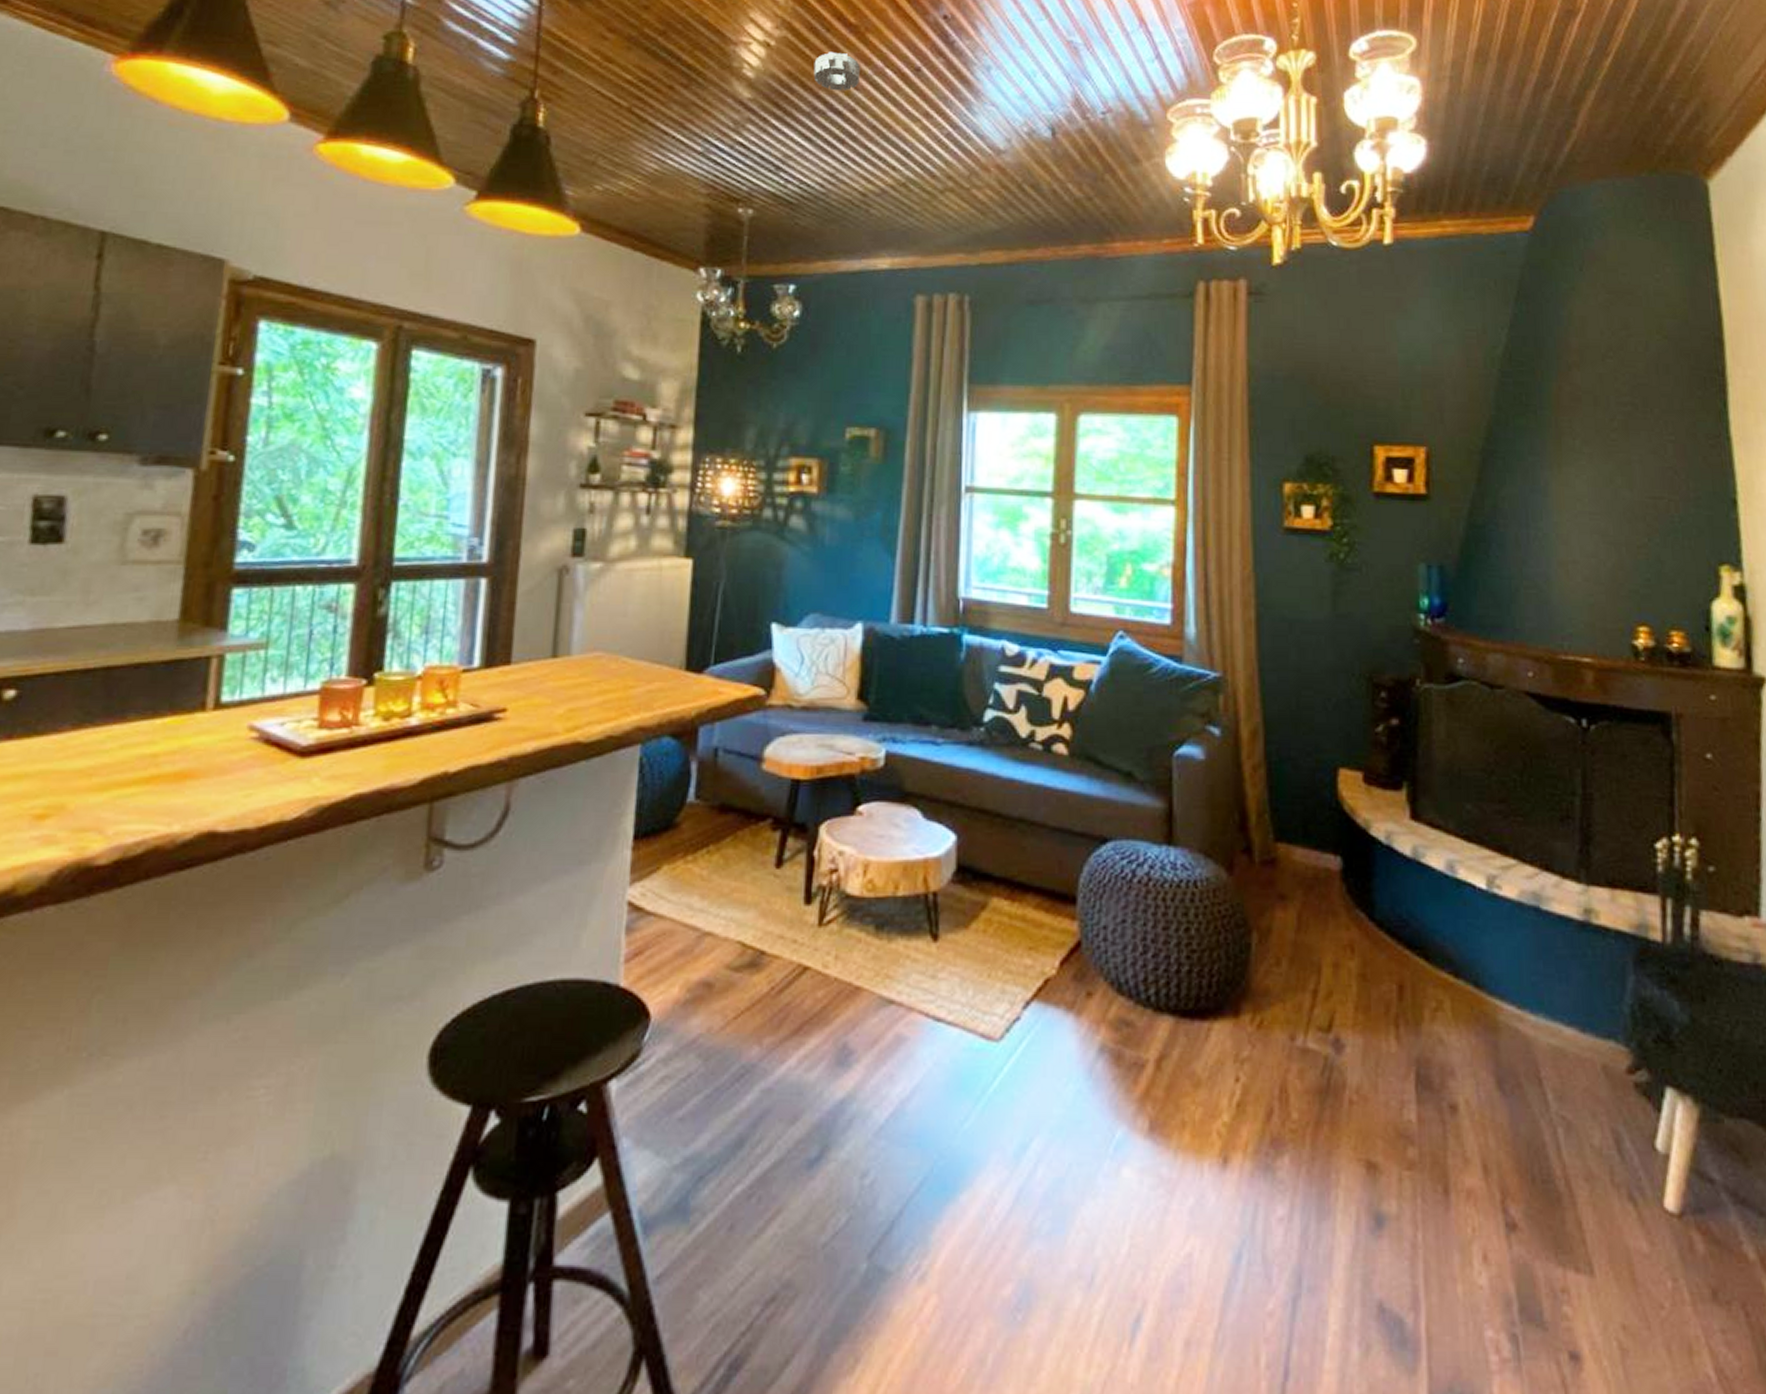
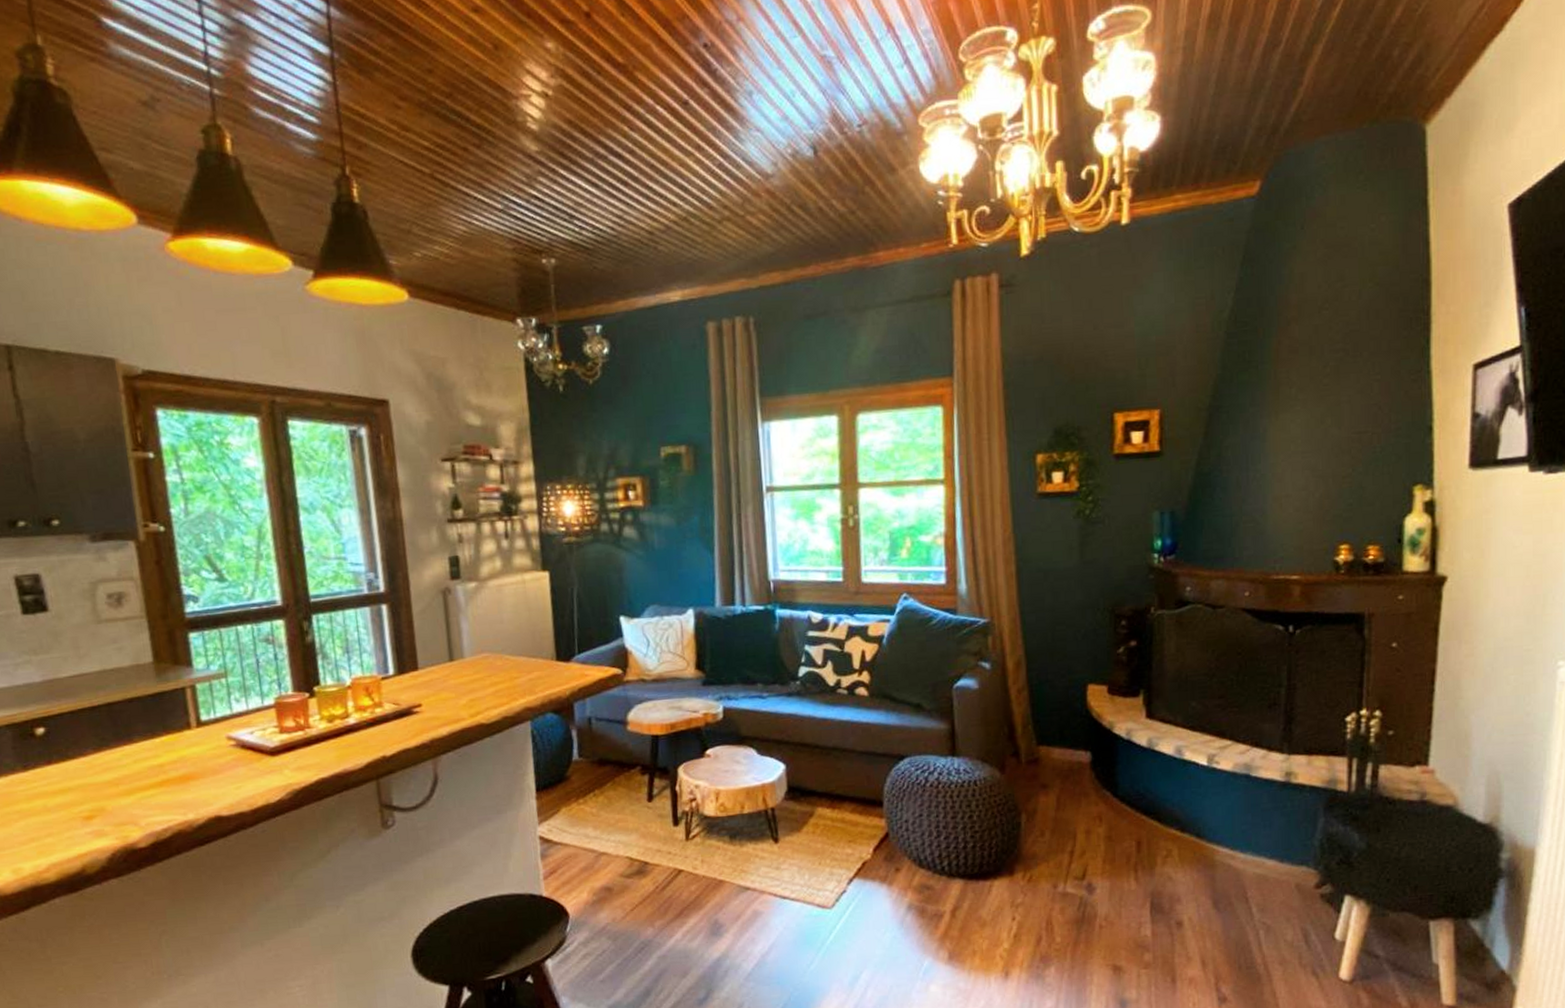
smoke detector: present [813,51,860,91] -> none [590,94,634,134]

